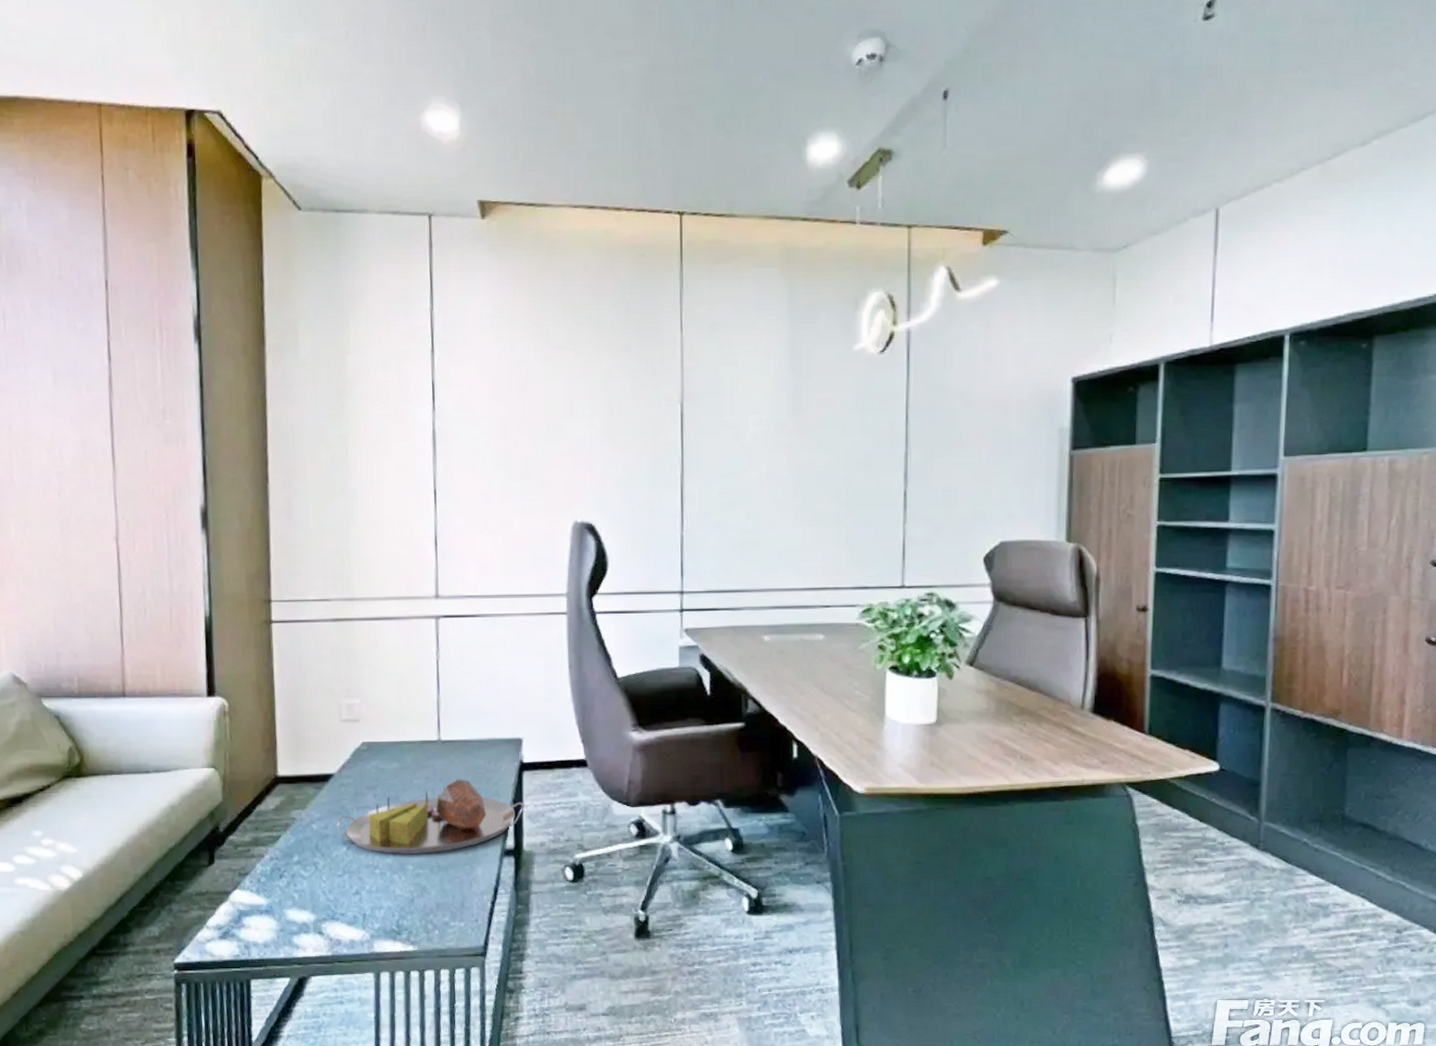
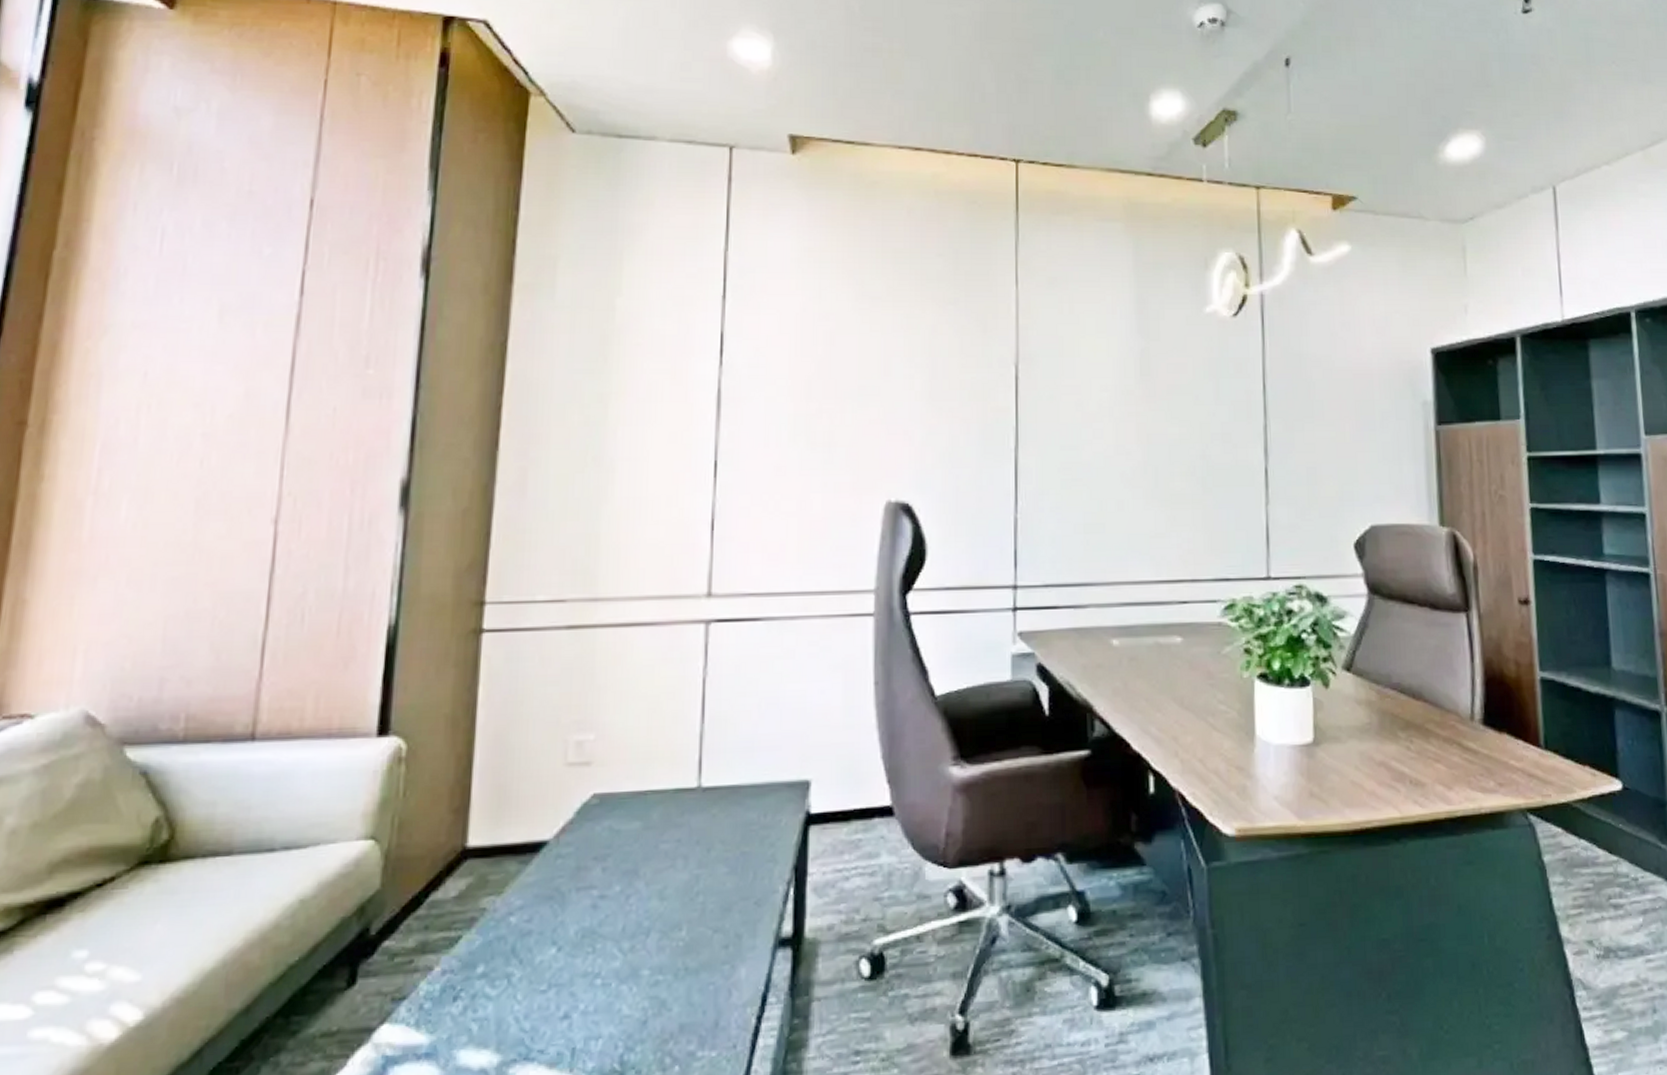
serving tray: present [337,779,524,855] -> none [546,840,809,955]

